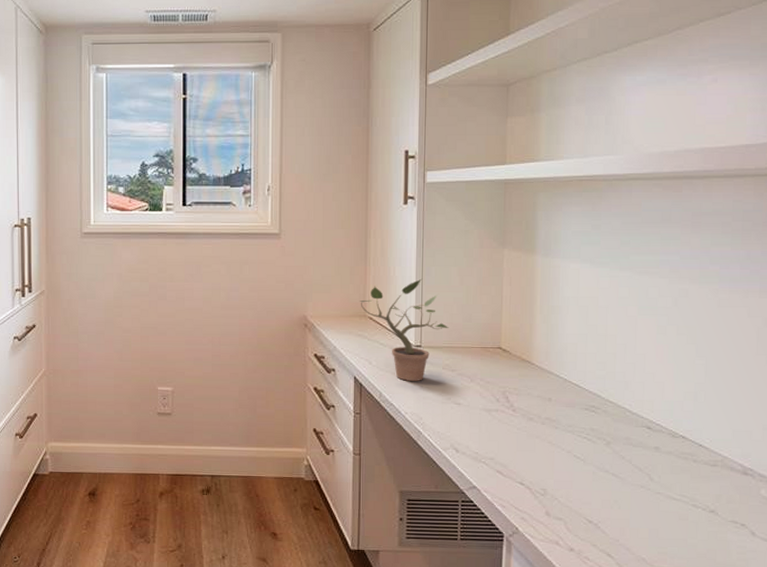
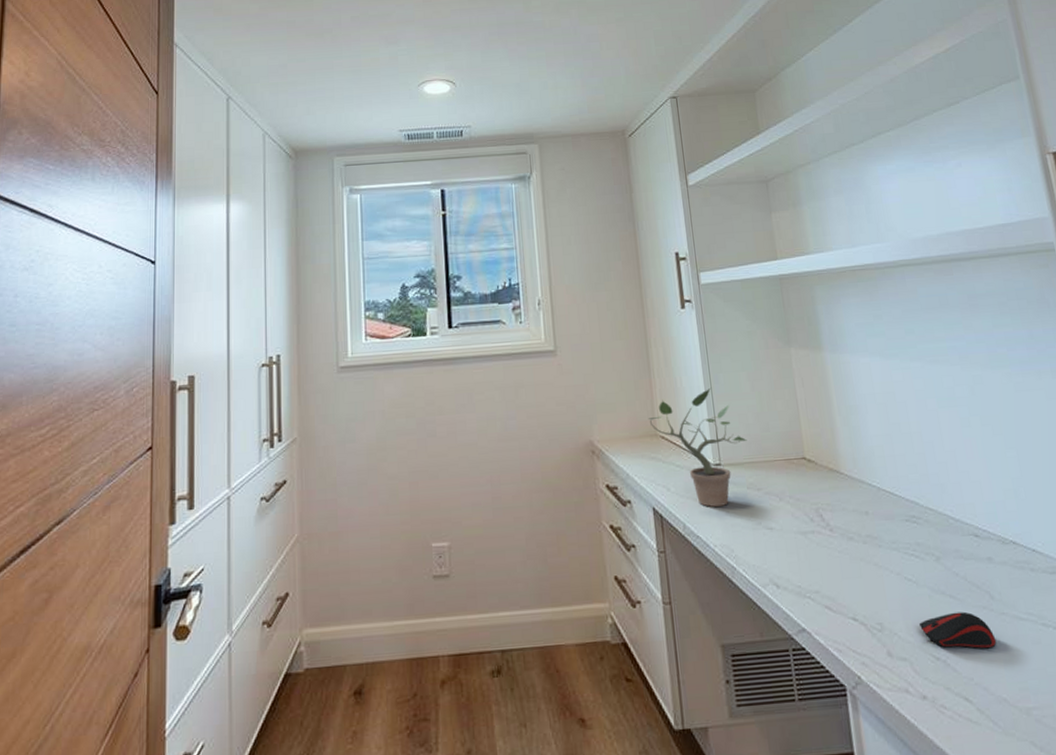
computer mouse: none [580,487,647,519] -> present [919,611,997,649]

